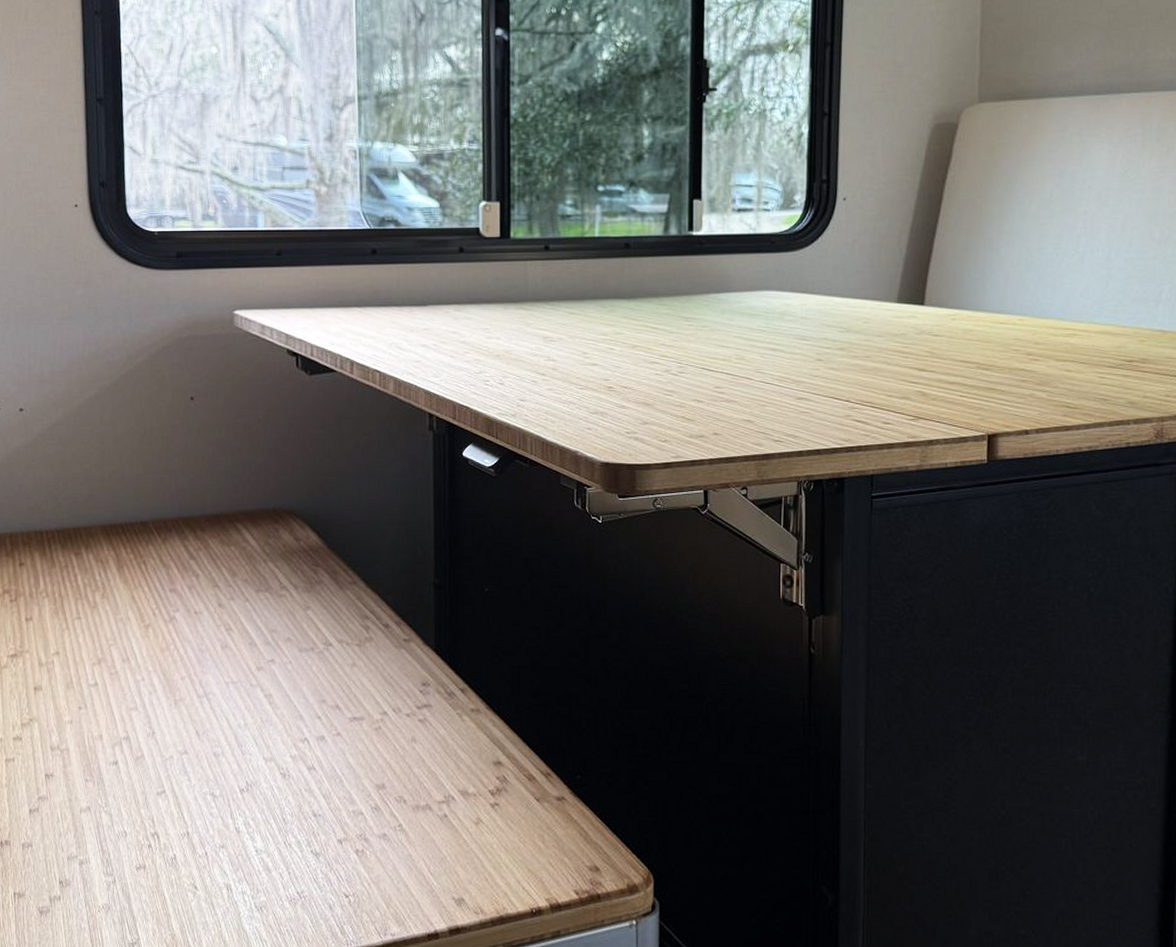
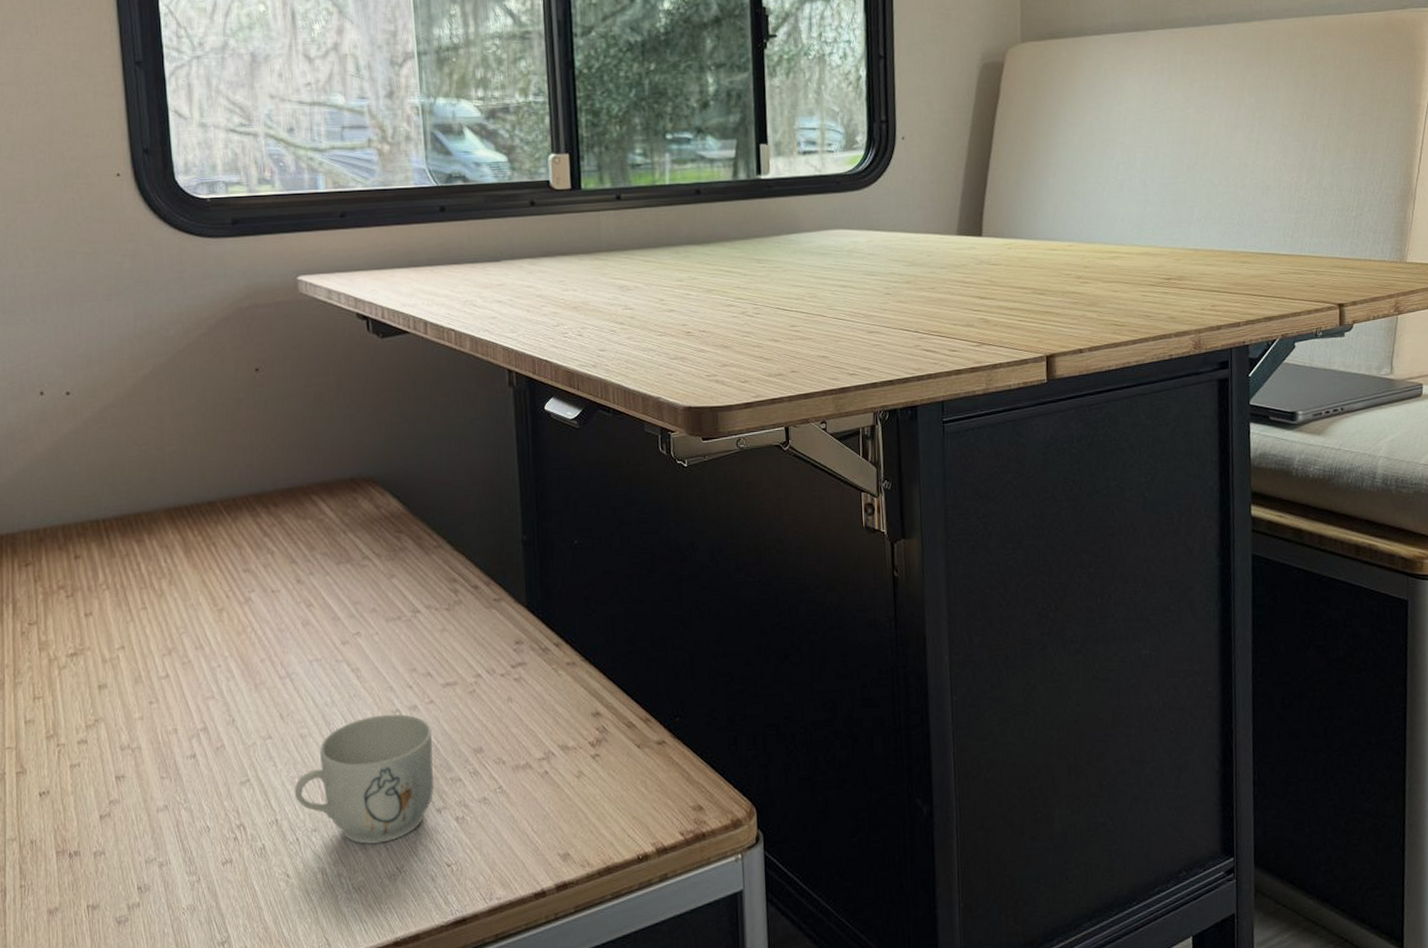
mug: none [205,742,338,868] -> present [294,714,434,845]

